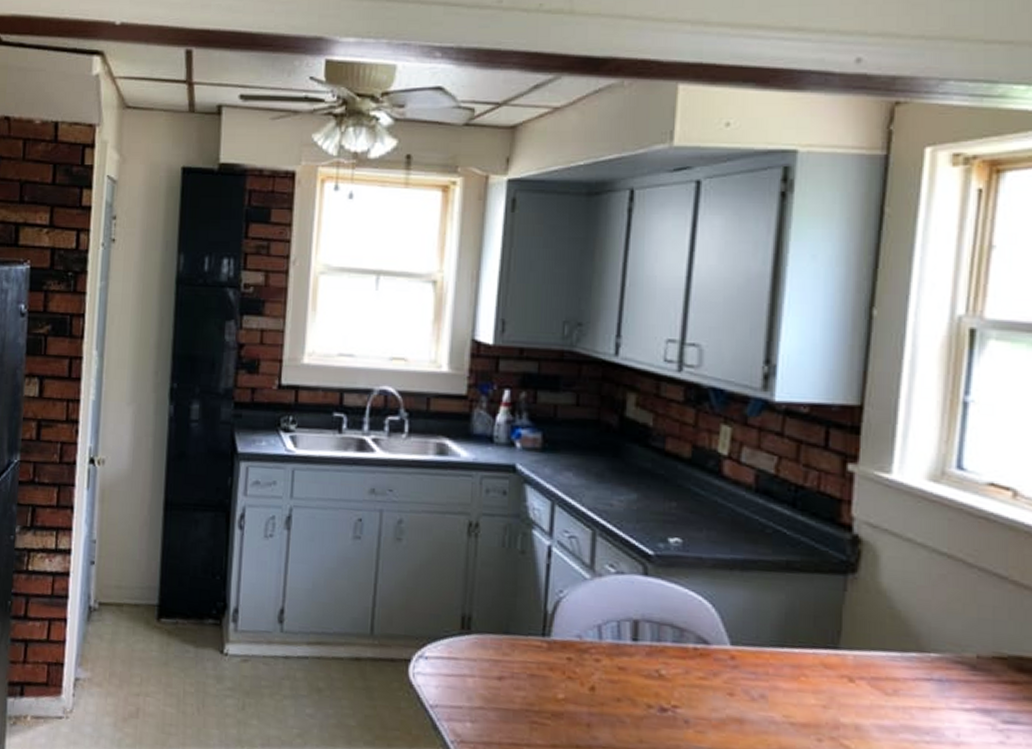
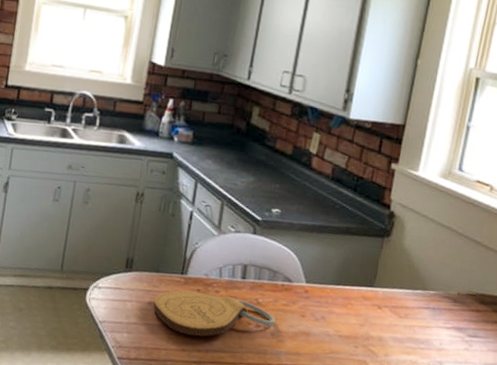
cutting board: none [505,659,690,726] -> present [153,290,276,337]

